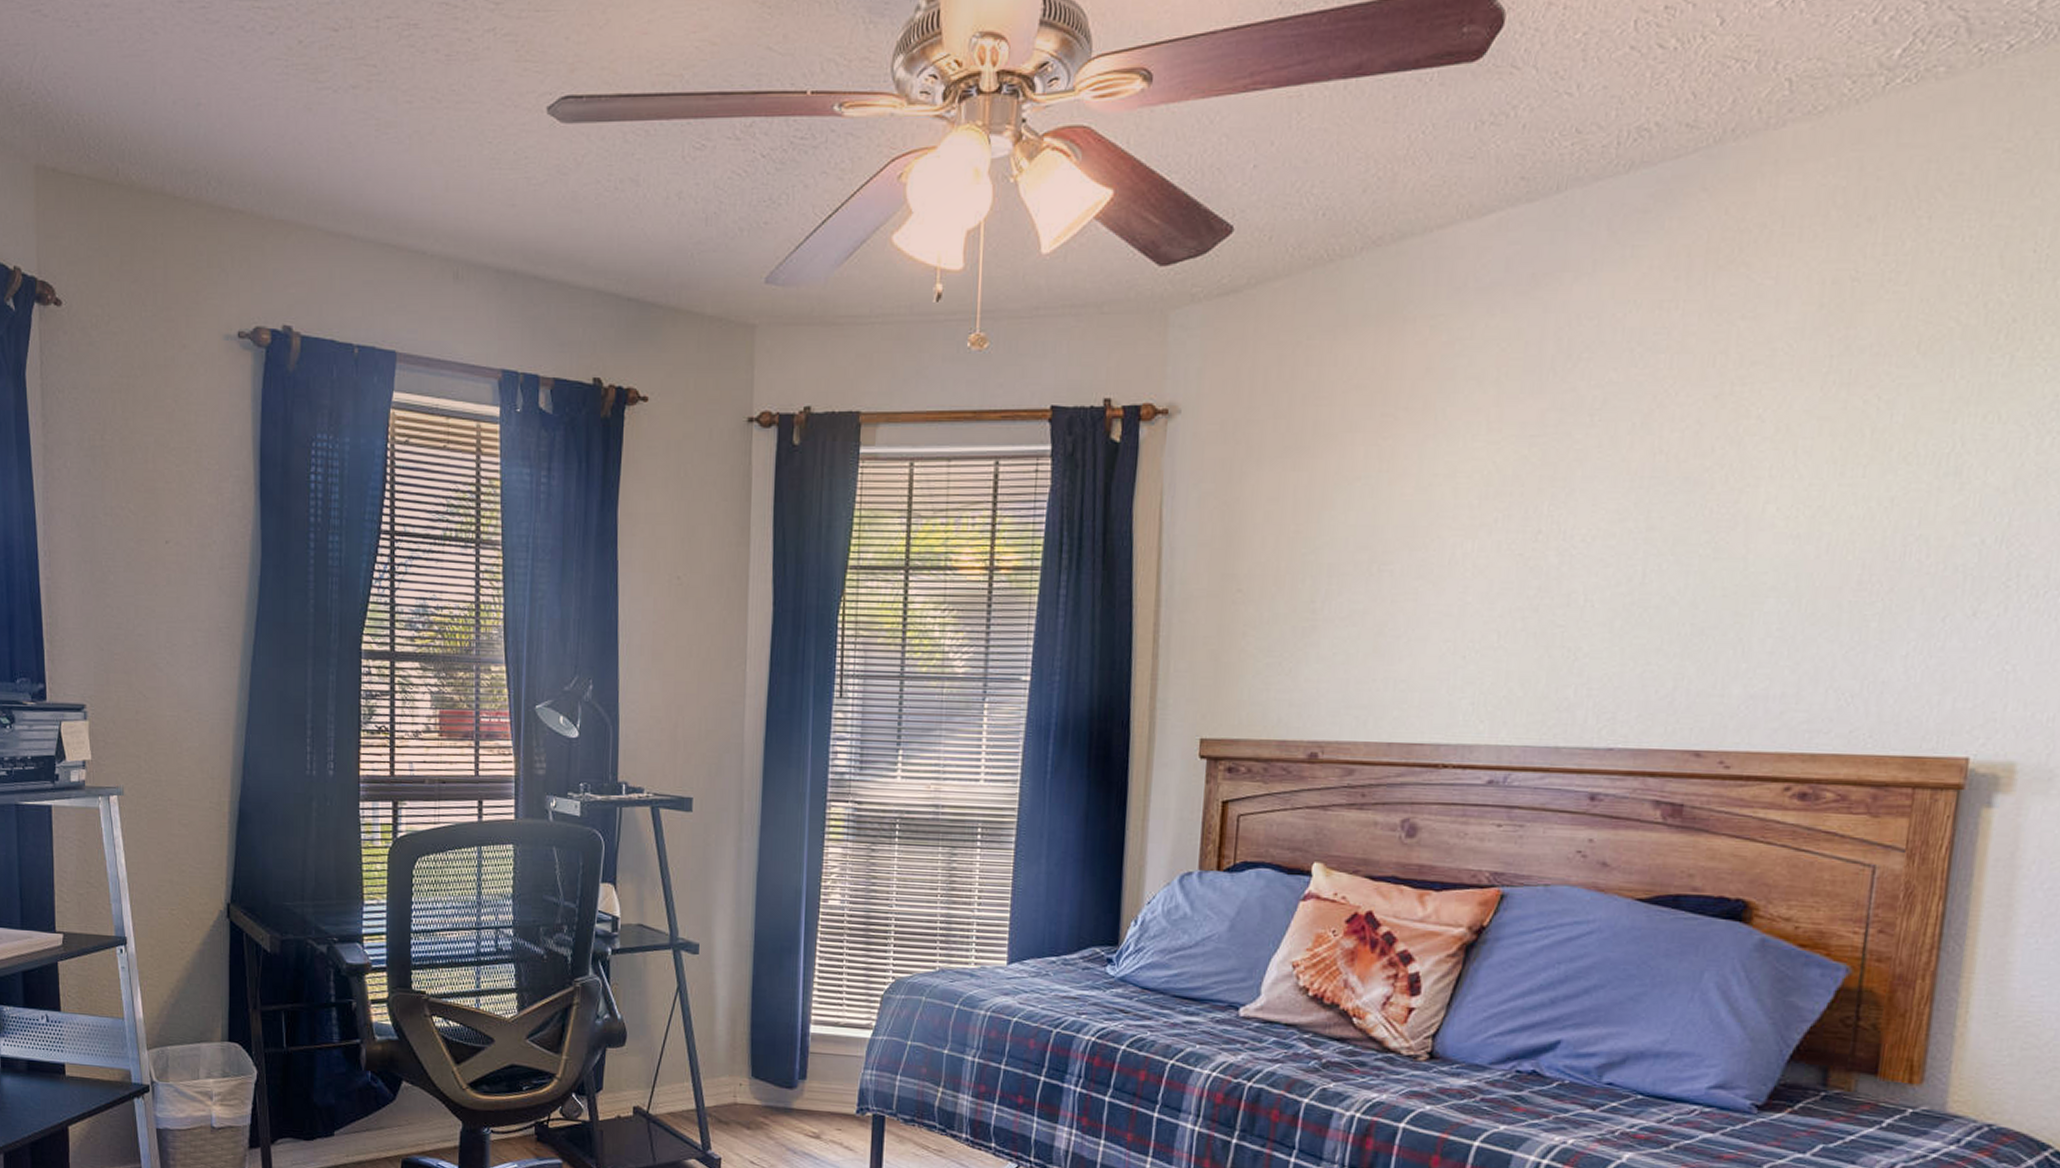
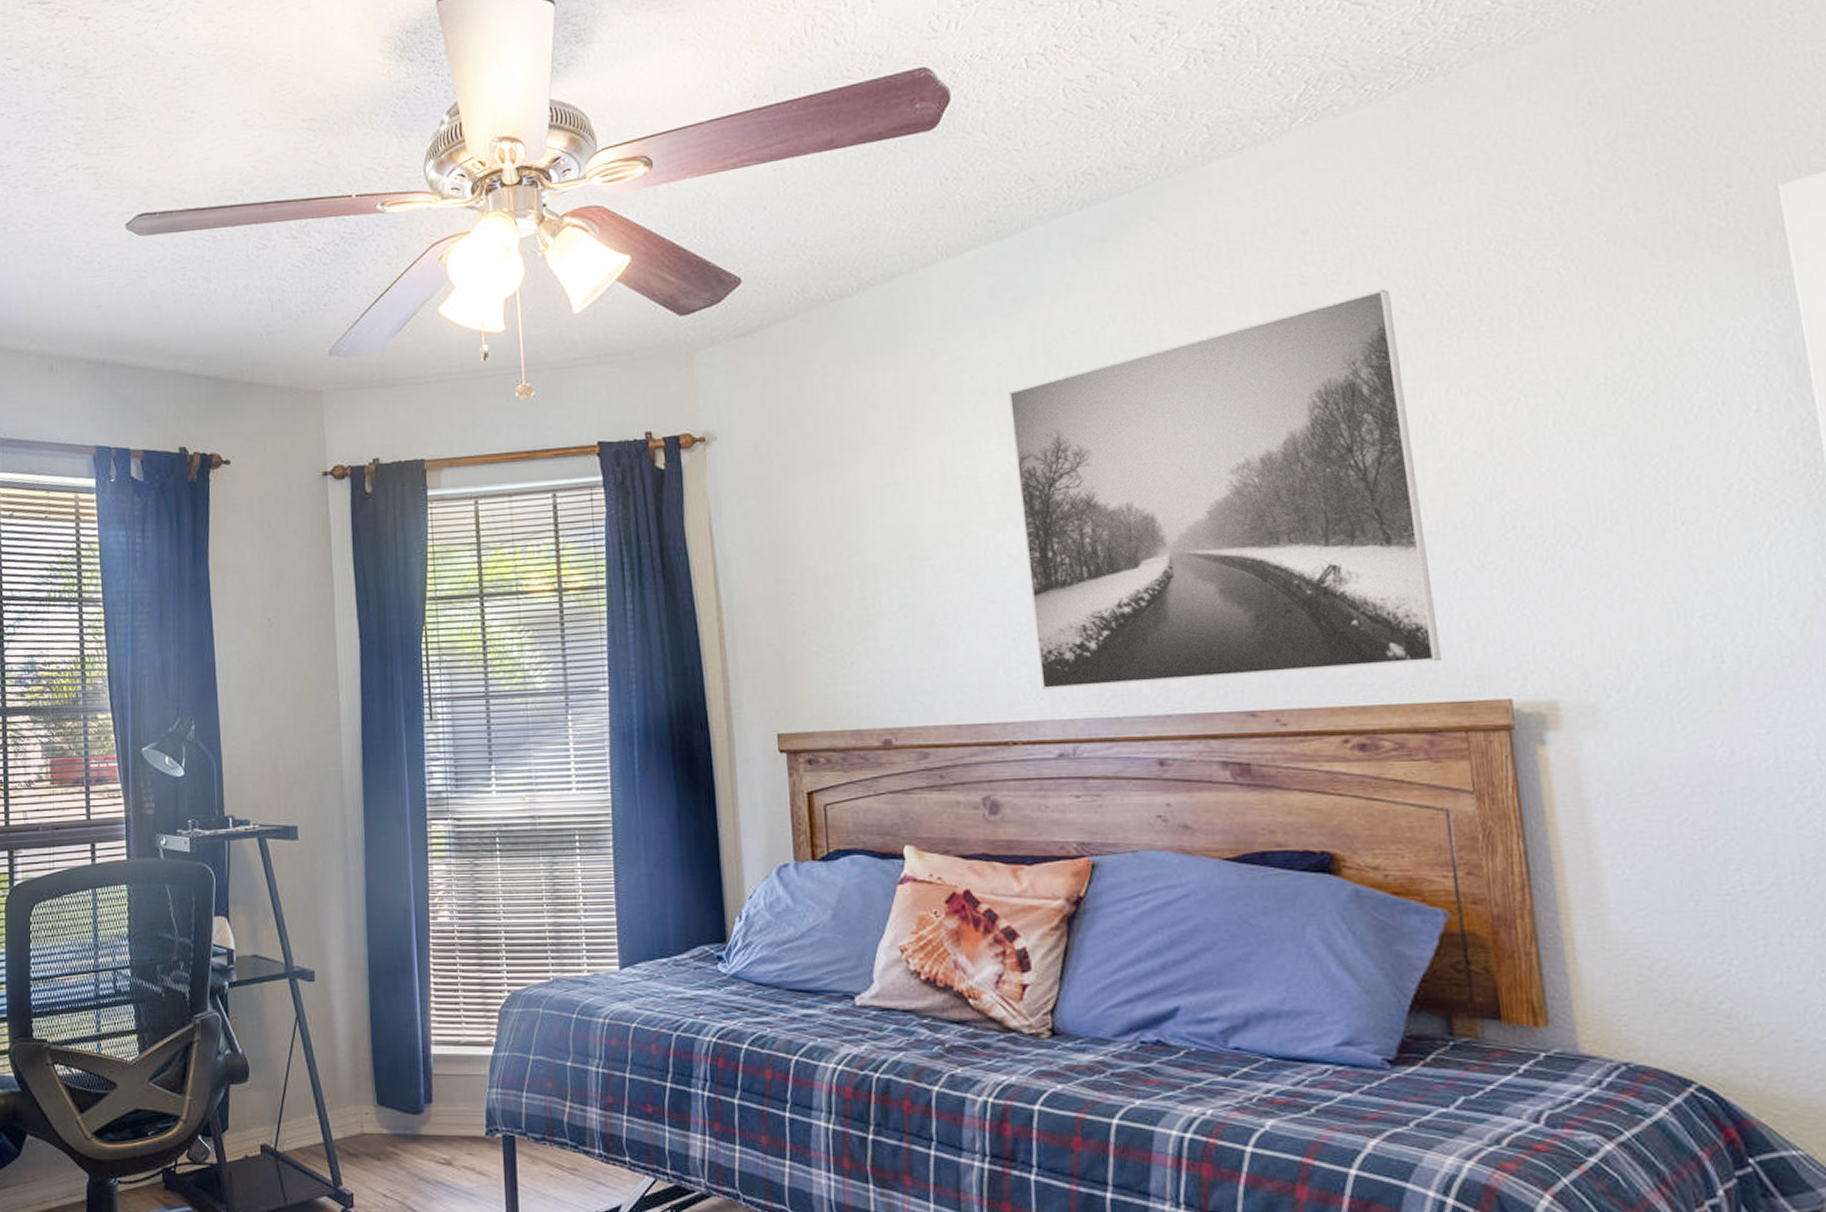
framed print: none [1483,293,1949,713] -> present [1008,289,1441,690]

